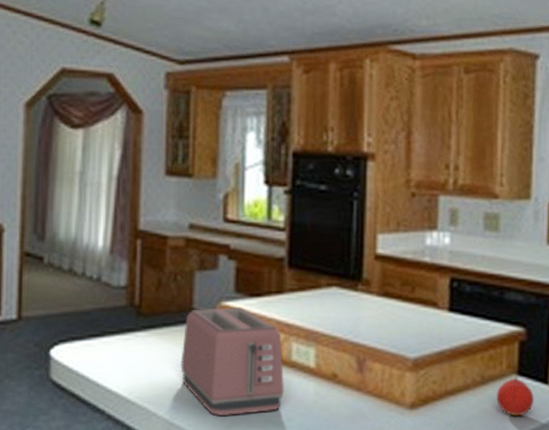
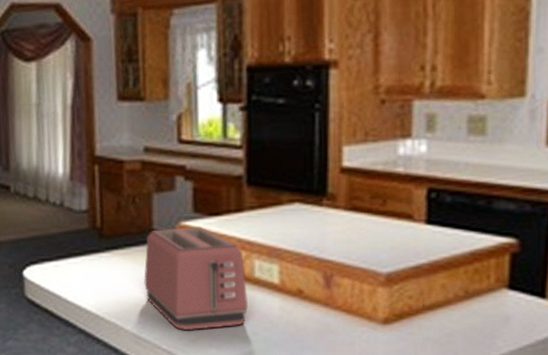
fruit: present [495,374,534,416] -> none [481,288,528,332]

